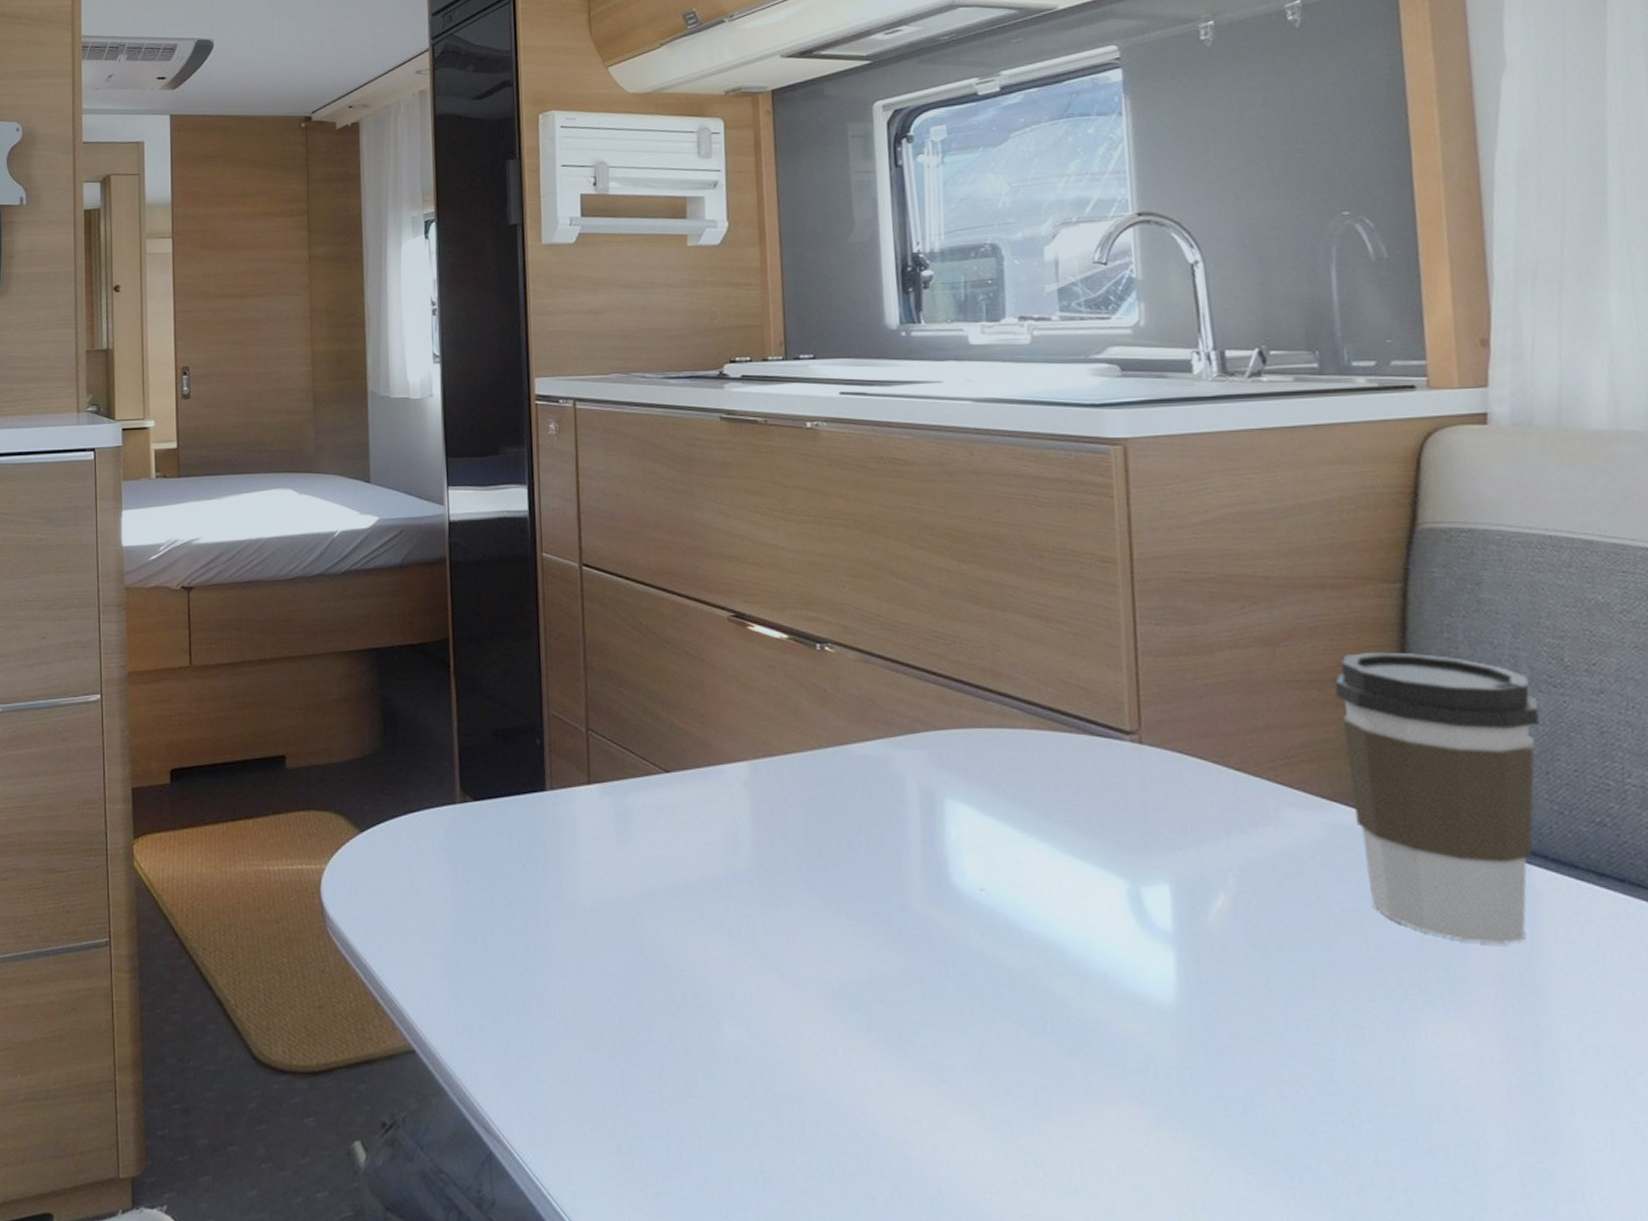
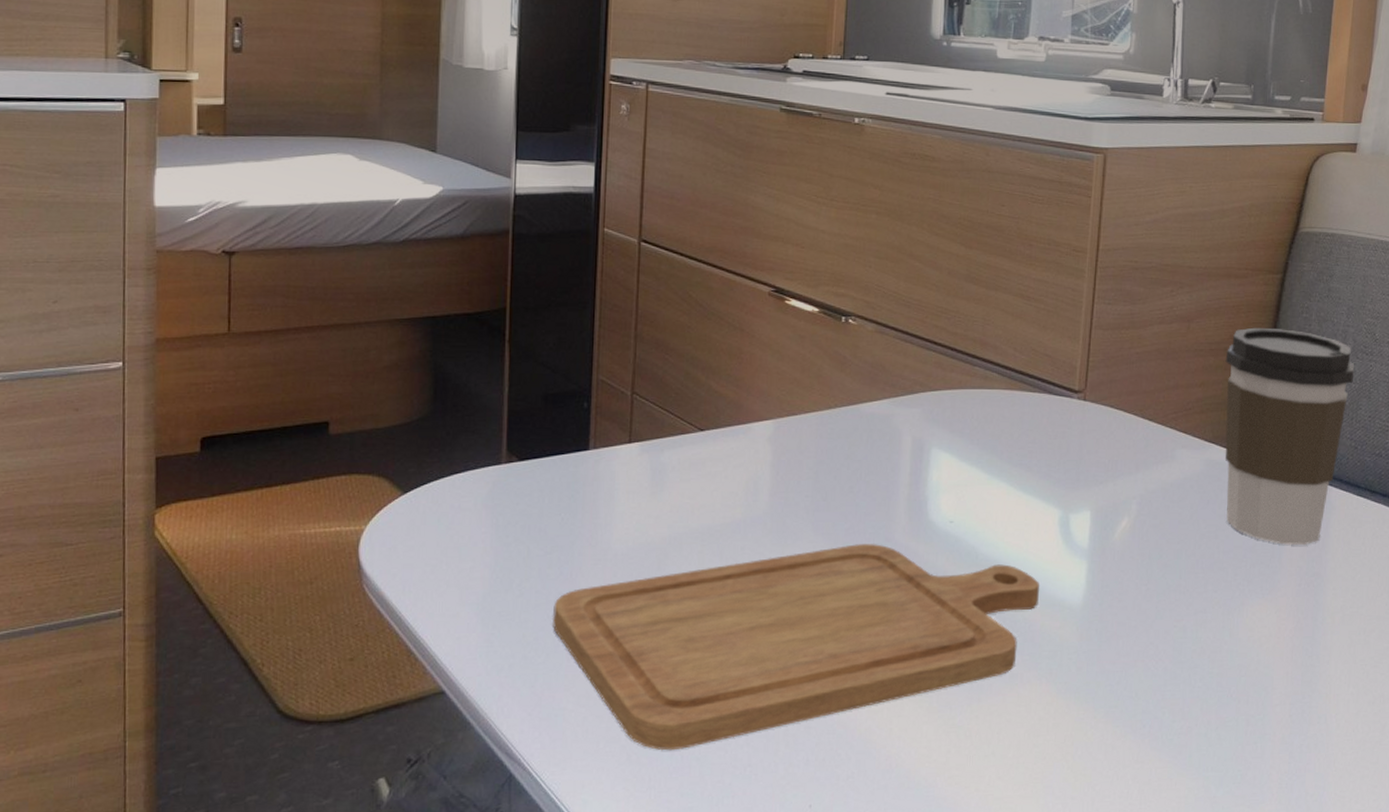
chopping board: none [521,911,1113,1144] -> present [552,544,1040,751]

